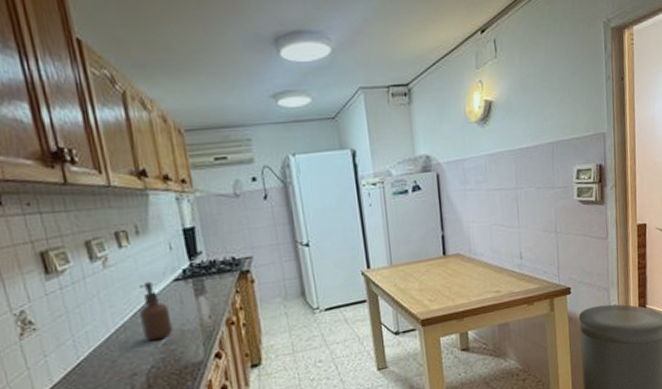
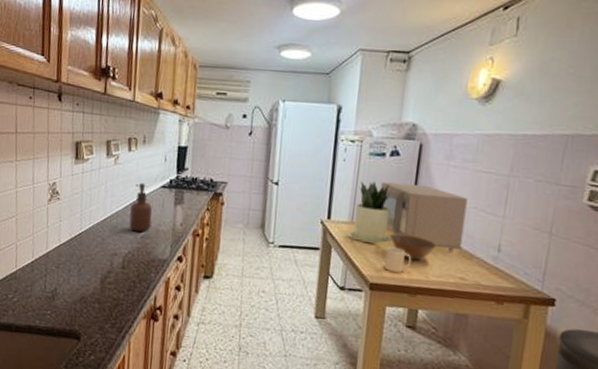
planter: none [390,219,431,283] -> present [349,181,393,245]
microwave: none [410,213,492,271] -> present [381,181,468,253]
bowl: none [428,263,471,288] -> present [389,233,437,261]
mug: none [428,278,453,304] -> present [384,246,412,274]

